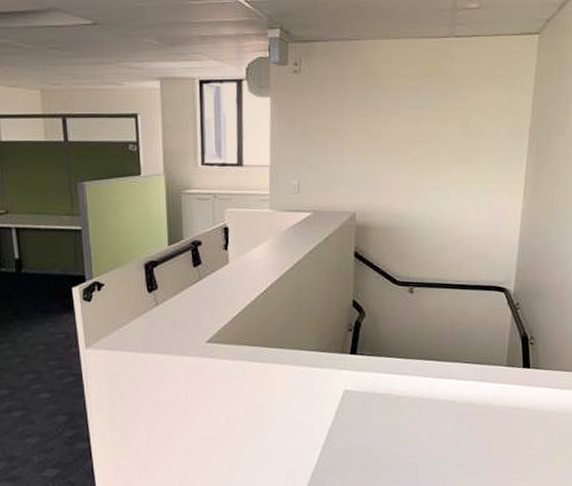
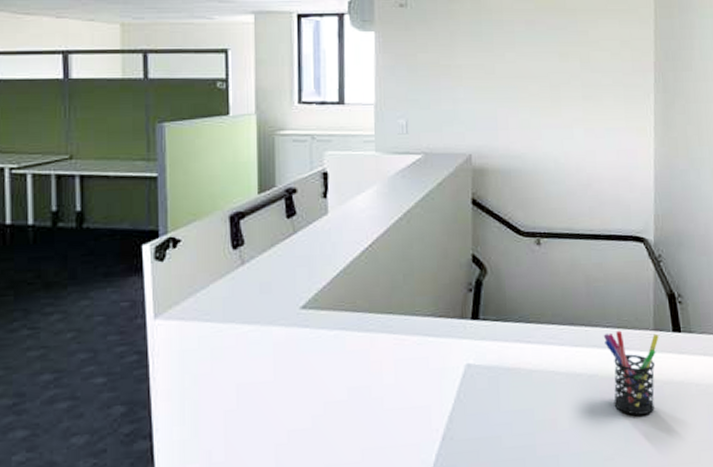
pen holder: none [462,365,510,434] -> present [603,330,659,415]

